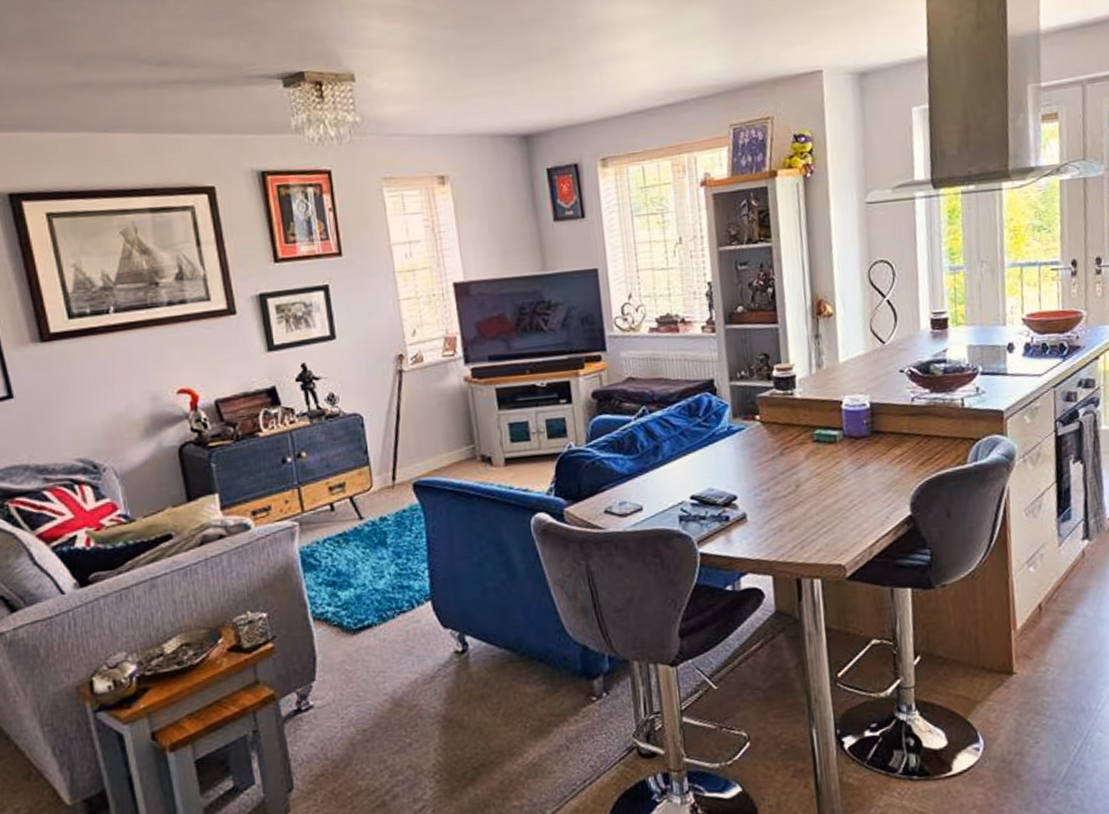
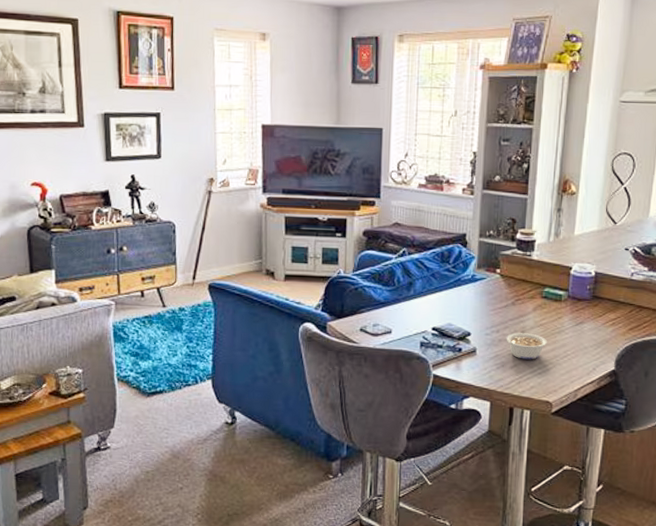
legume: none [779,486,828,519] -> present [506,333,548,360]

